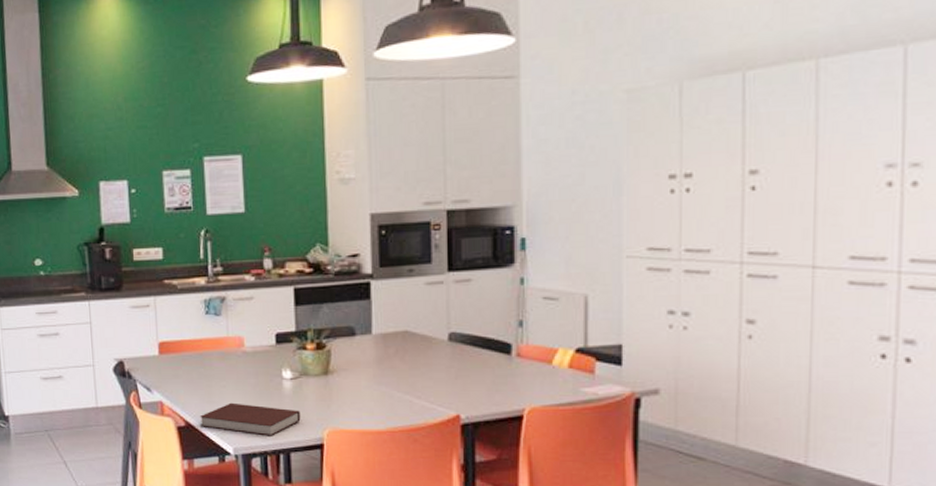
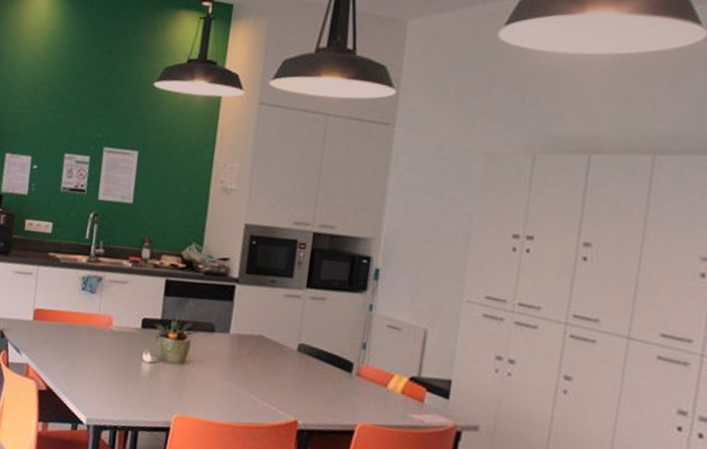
notebook: present [199,402,301,436] -> none [59,375,154,413]

